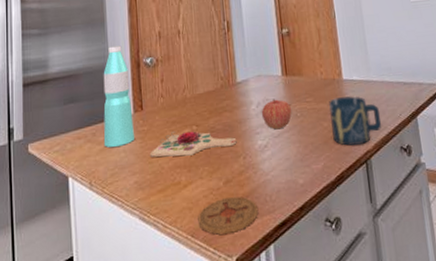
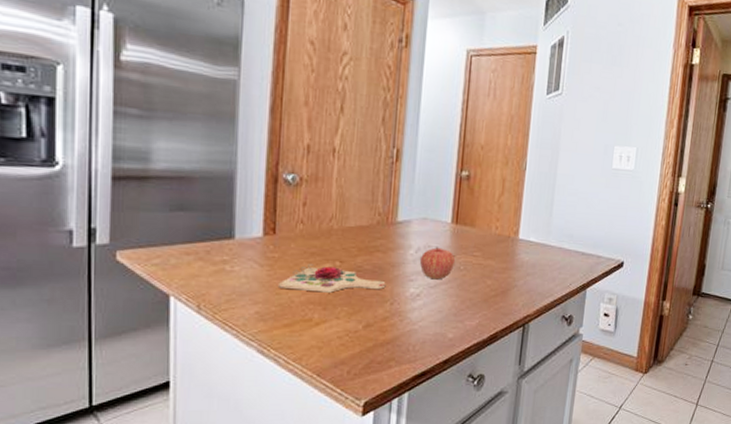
water bottle: present [103,45,134,148] -> none [220,151,263,271]
coaster: present [198,196,259,235] -> none [327,342,398,377]
cup: present [328,96,382,146] -> none [494,257,551,308]

